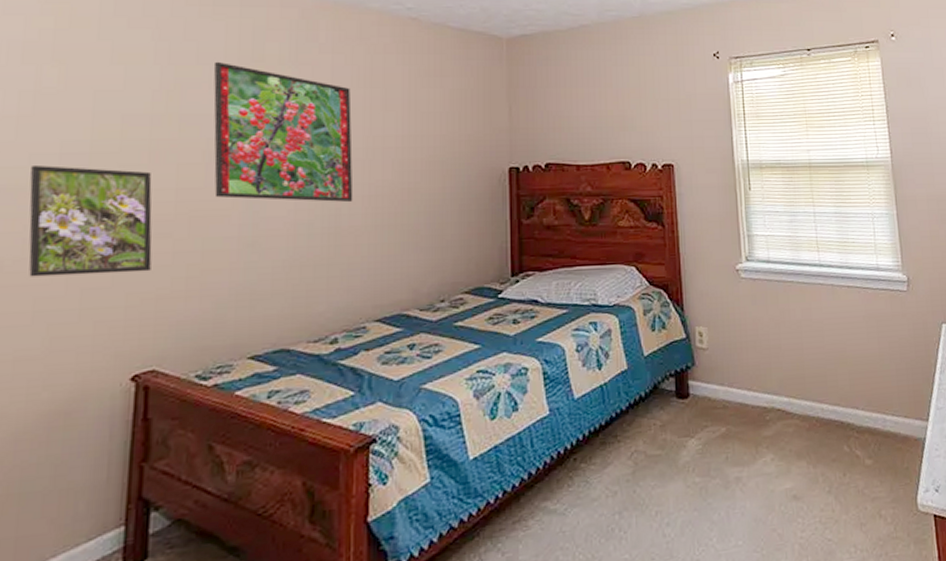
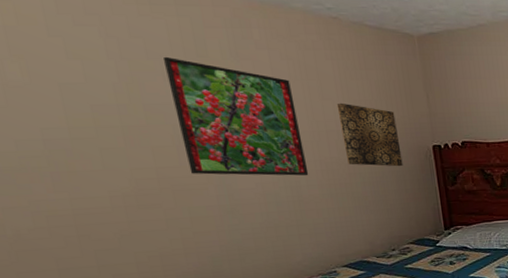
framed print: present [28,165,152,277] -> none [20,150,150,243]
wall art: none [400,114,470,193] -> present [336,102,403,167]

